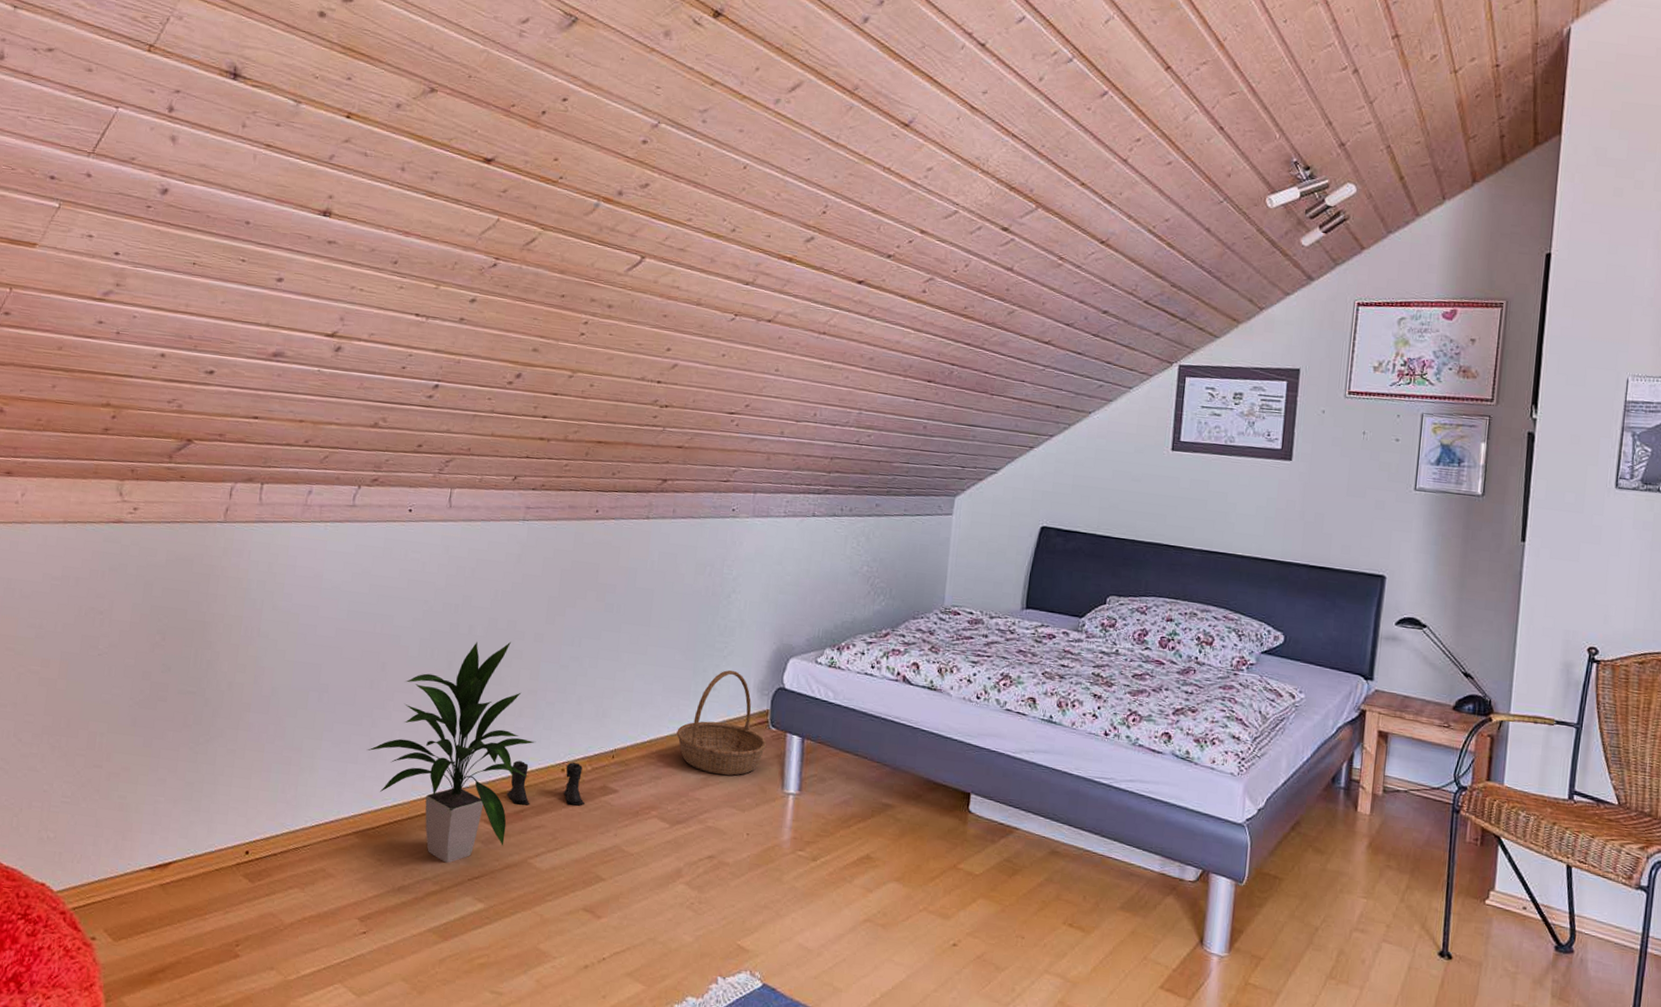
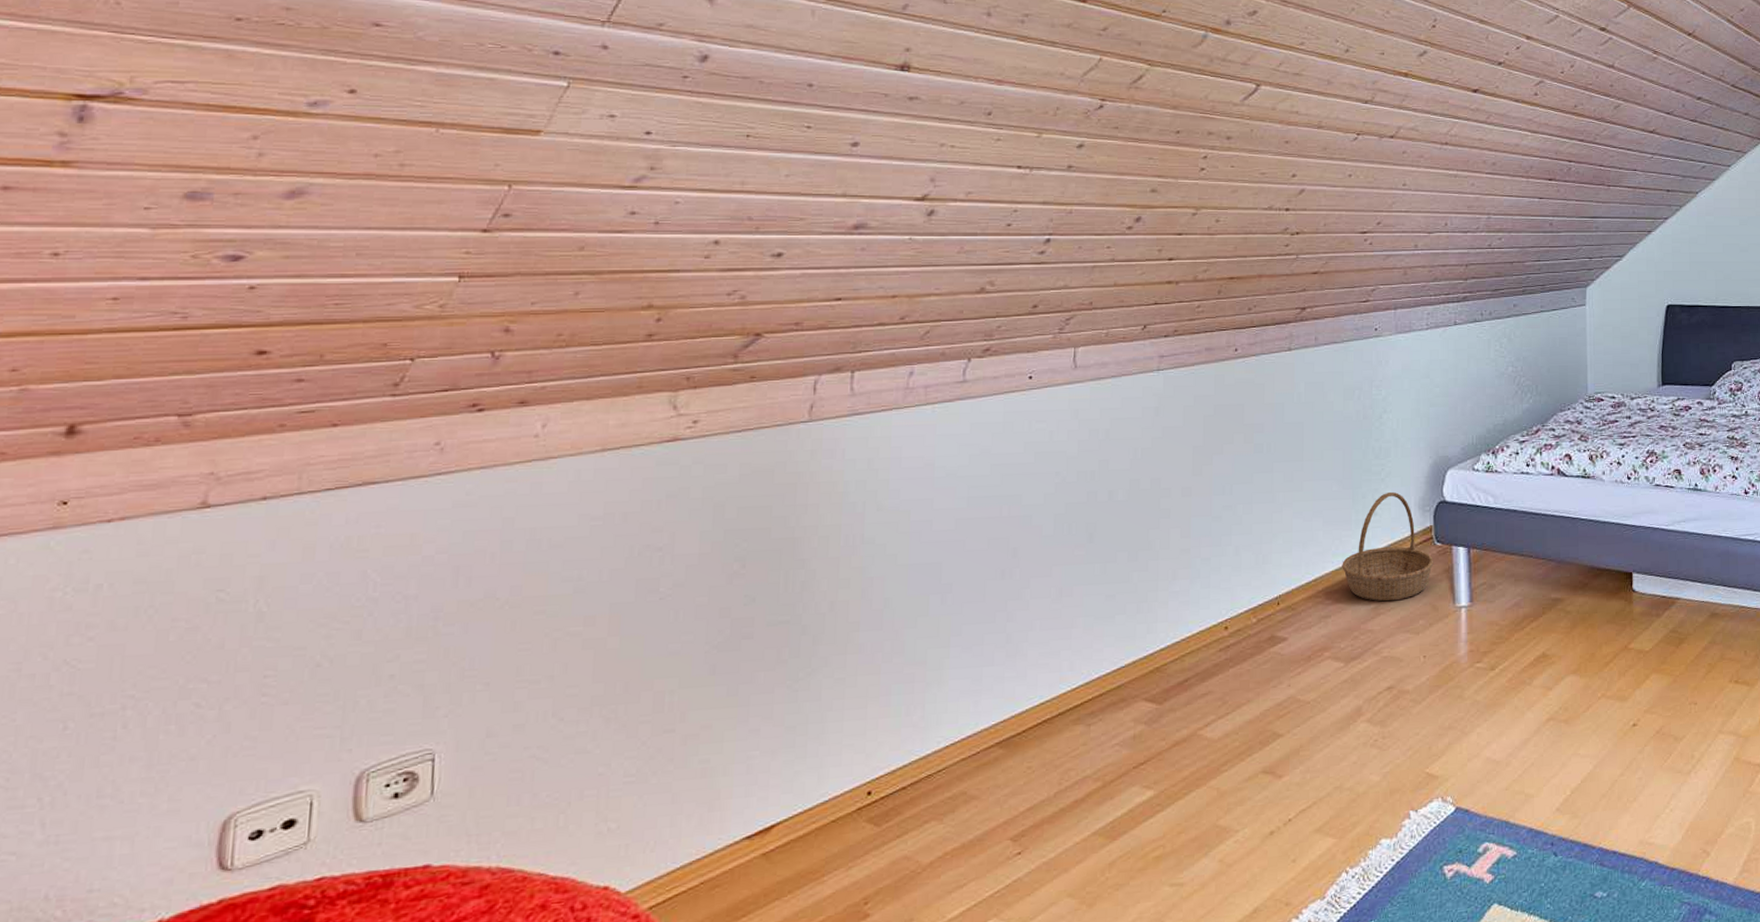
indoor plant: present [366,641,536,863] -> none [1003,501,1194,755]
boots: present [506,760,585,806] -> none [1167,617,1253,674]

